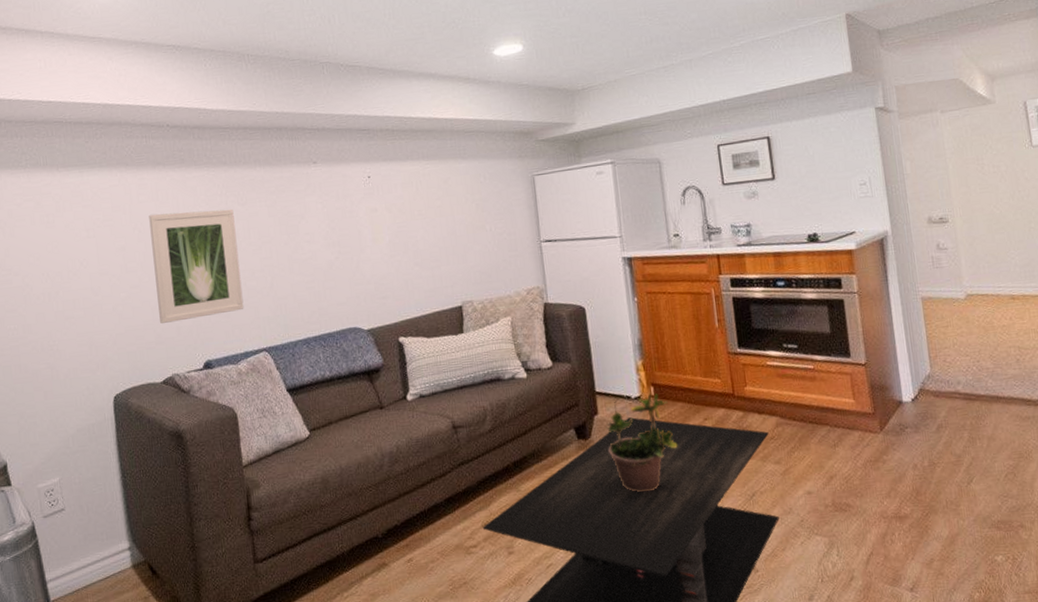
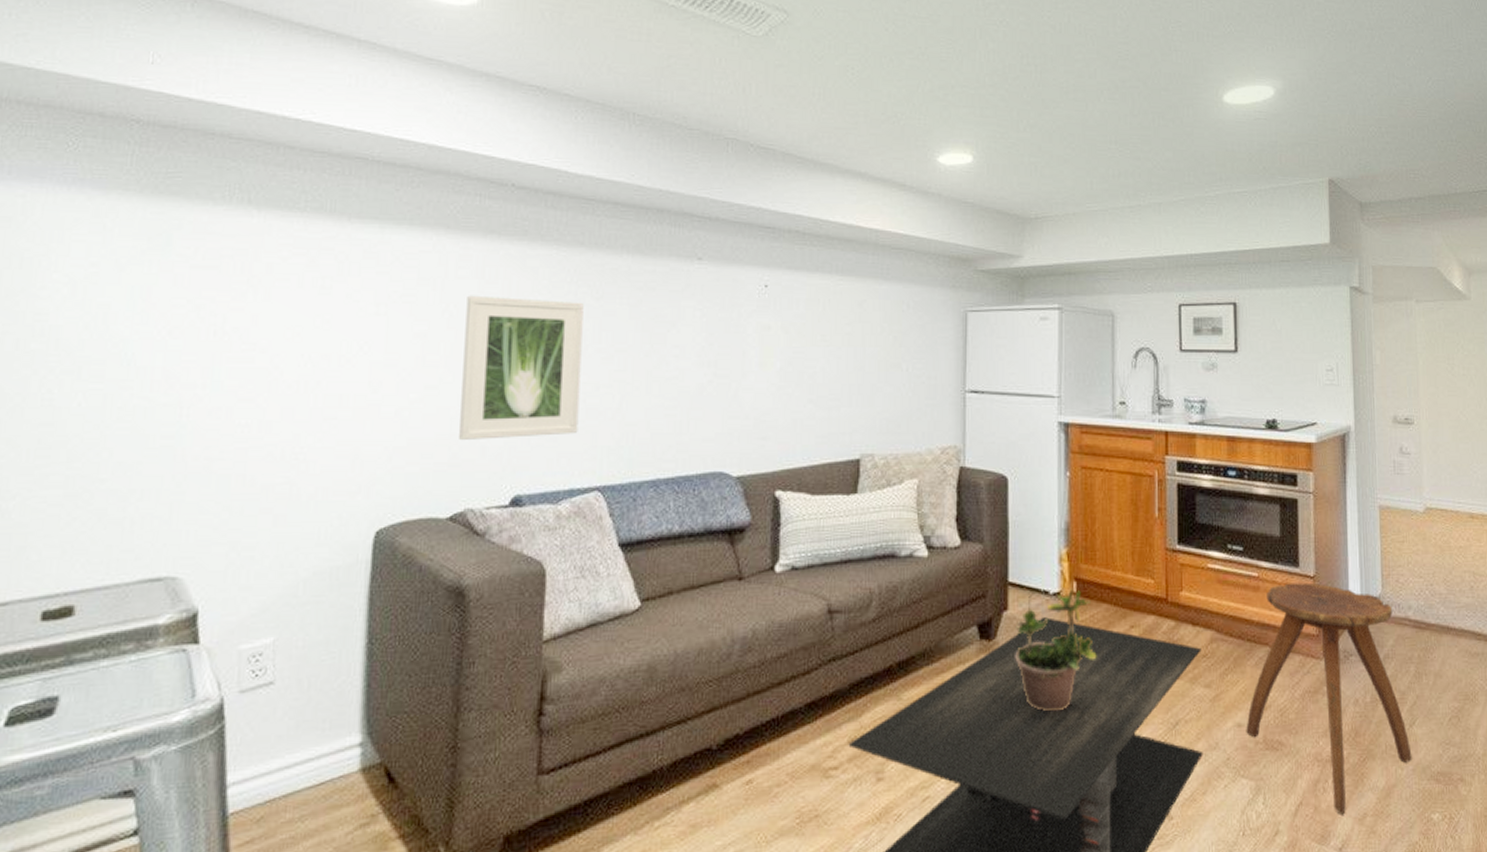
stool: none [815,369,973,561] -> present [1246,582,1412,815]

